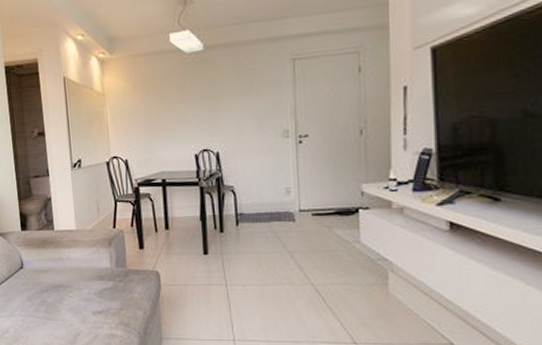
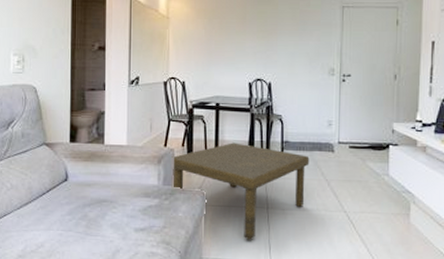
coffee table: none [122,219,268,319] -> present [172,142,310,240]

